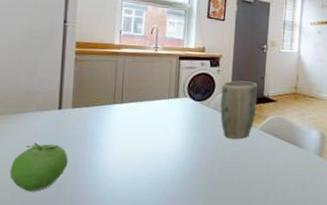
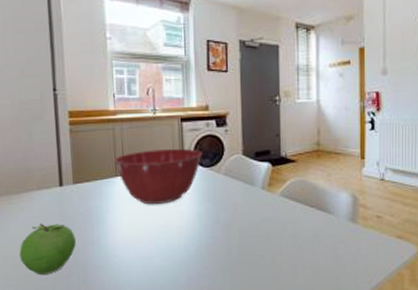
mixing bowl: none [113,82,195,132] -> present [113,148,202,205]
plant pot: present [220,80,257,139] -> none [232,140,273,207]

